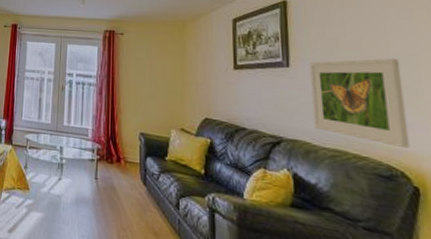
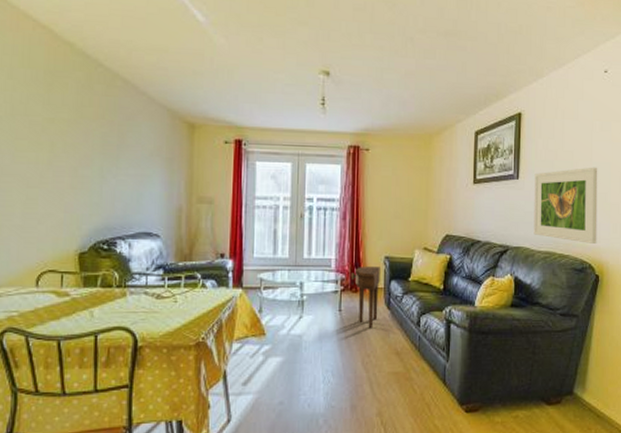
side table: none [107,139,136,202] -> present [352,265,380,329]

